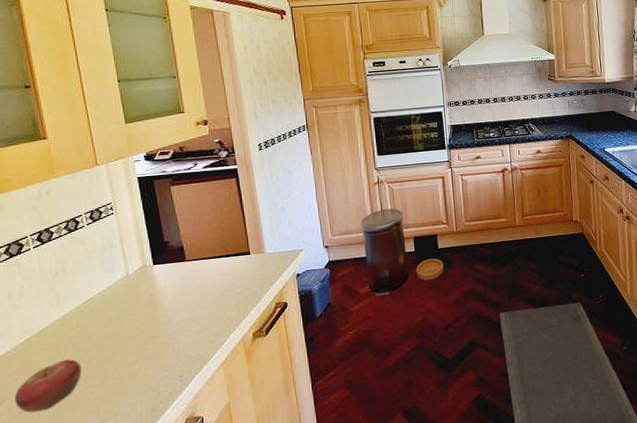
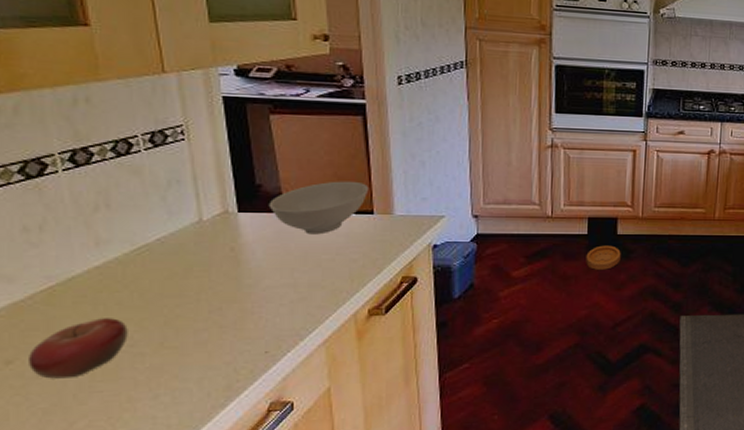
bowl: none [174,230,245,277] -> present [268,181,369,235]
pedal bin: present [360,208,409,297] -> none [523,179,579,283]

